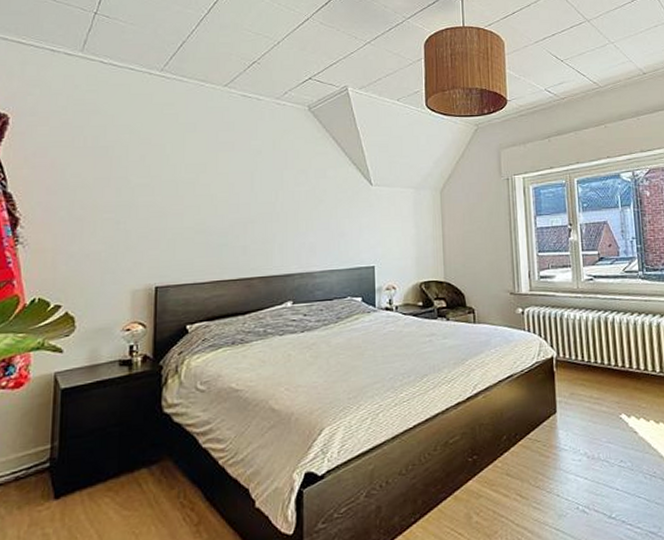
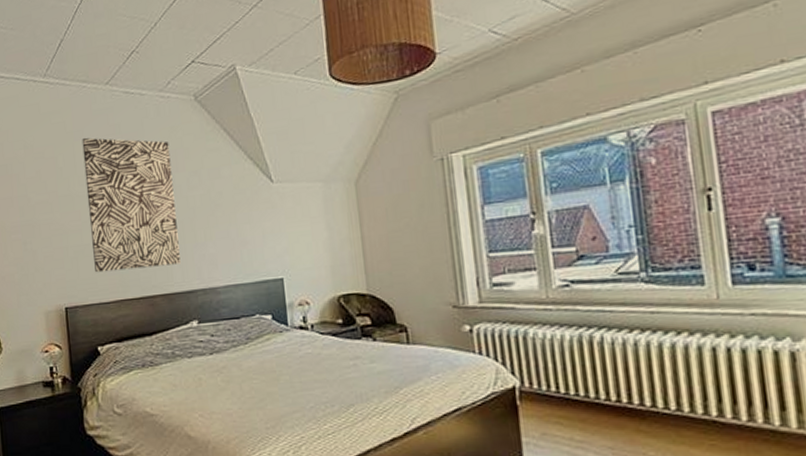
wall art: none [192,130,281,255] -> present [82,137,181,273]

